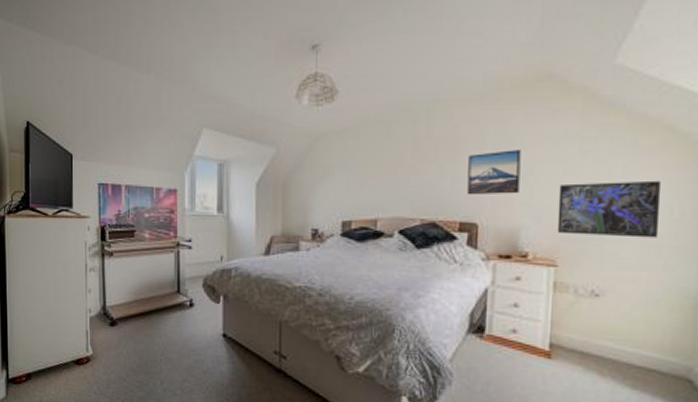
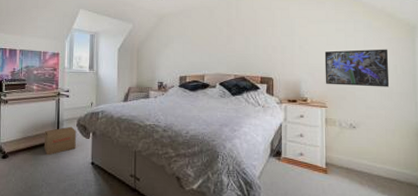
cardboard box: none [161,287,202,324] -> present [44,126,76,156]
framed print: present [467,150,521,195] -> none [265,28,299,58]

